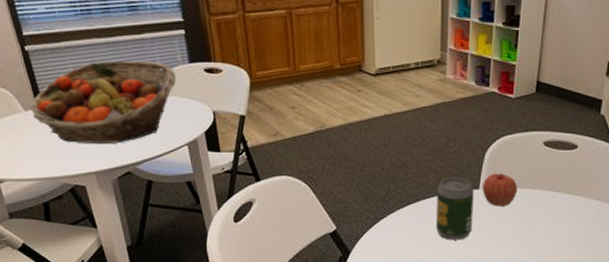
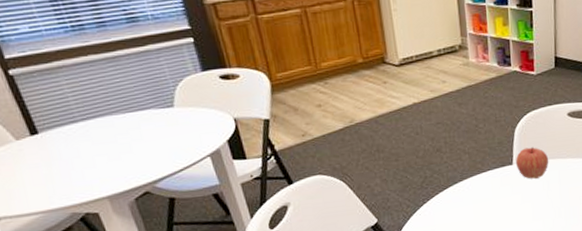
fruit basket: present [29,61,176,145] -> none [21,73,190,168]
soda can: present [435,177,474,240] -> none [472,155,511,217]

